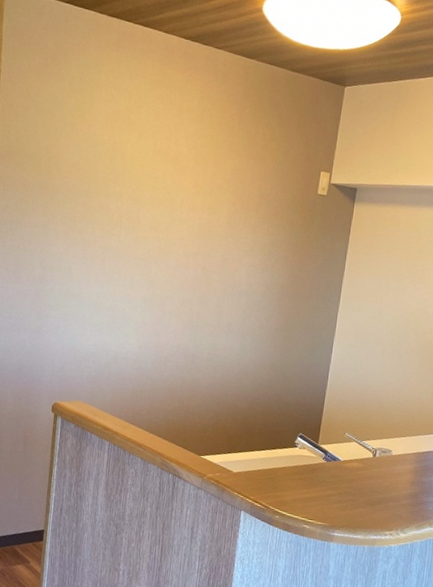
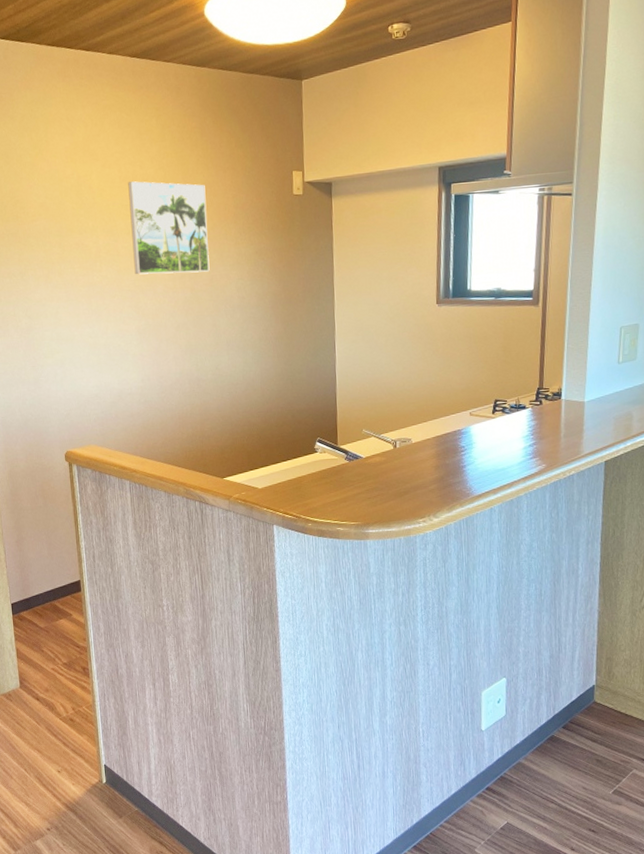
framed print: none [151,156,234,254] -> present [128,181,210,275]

